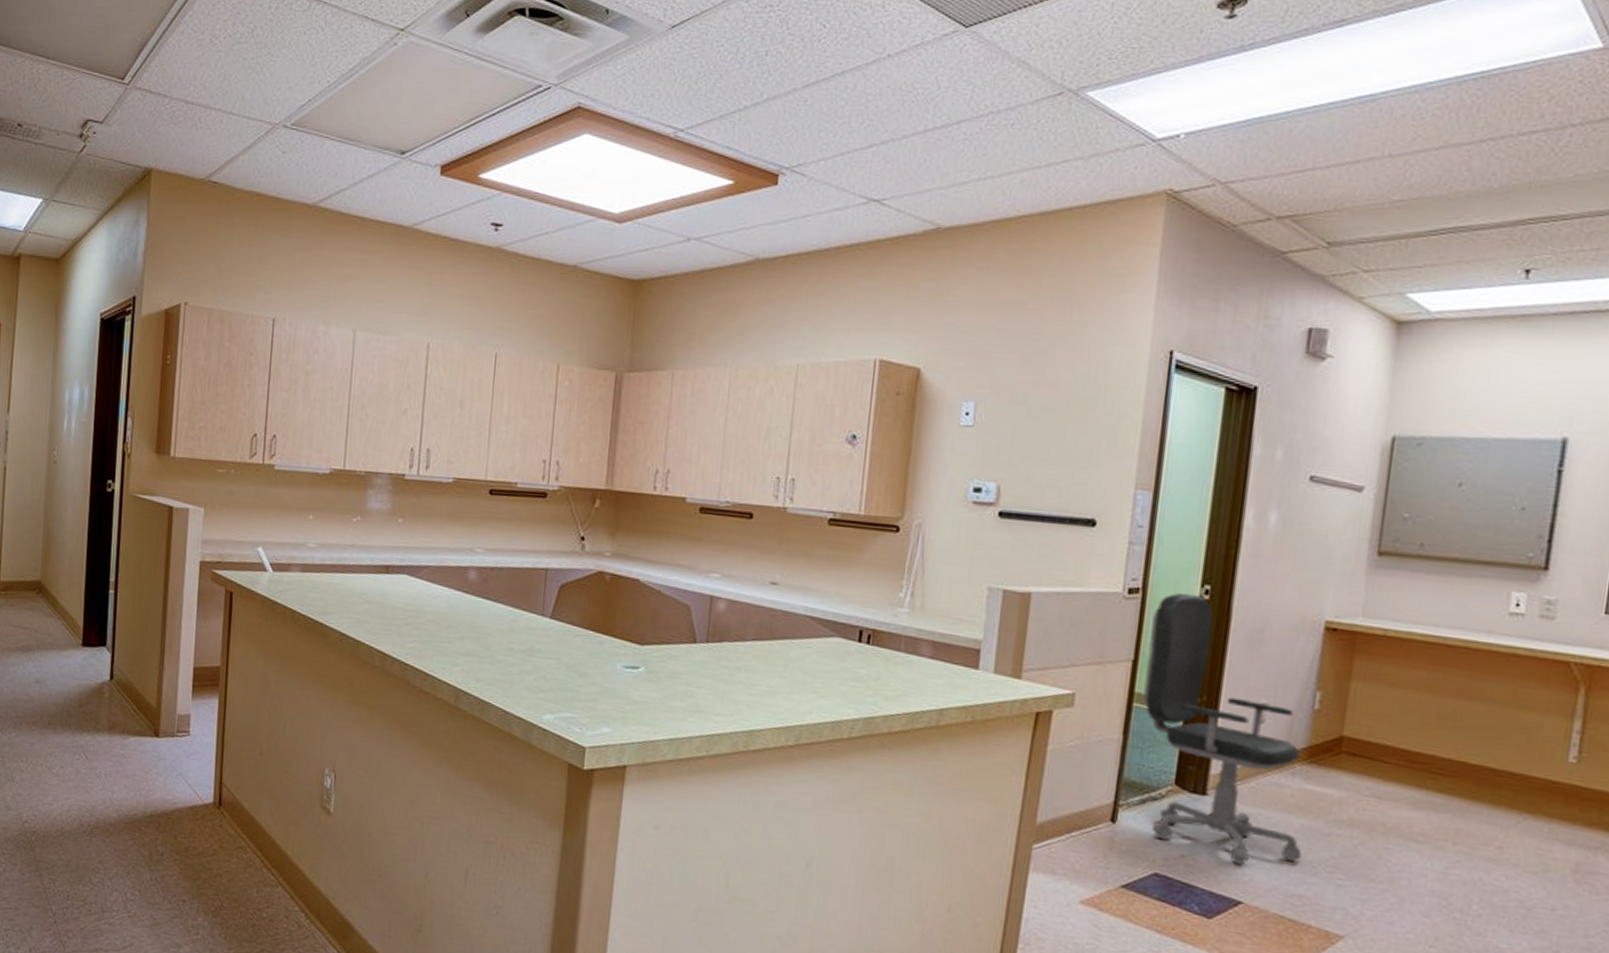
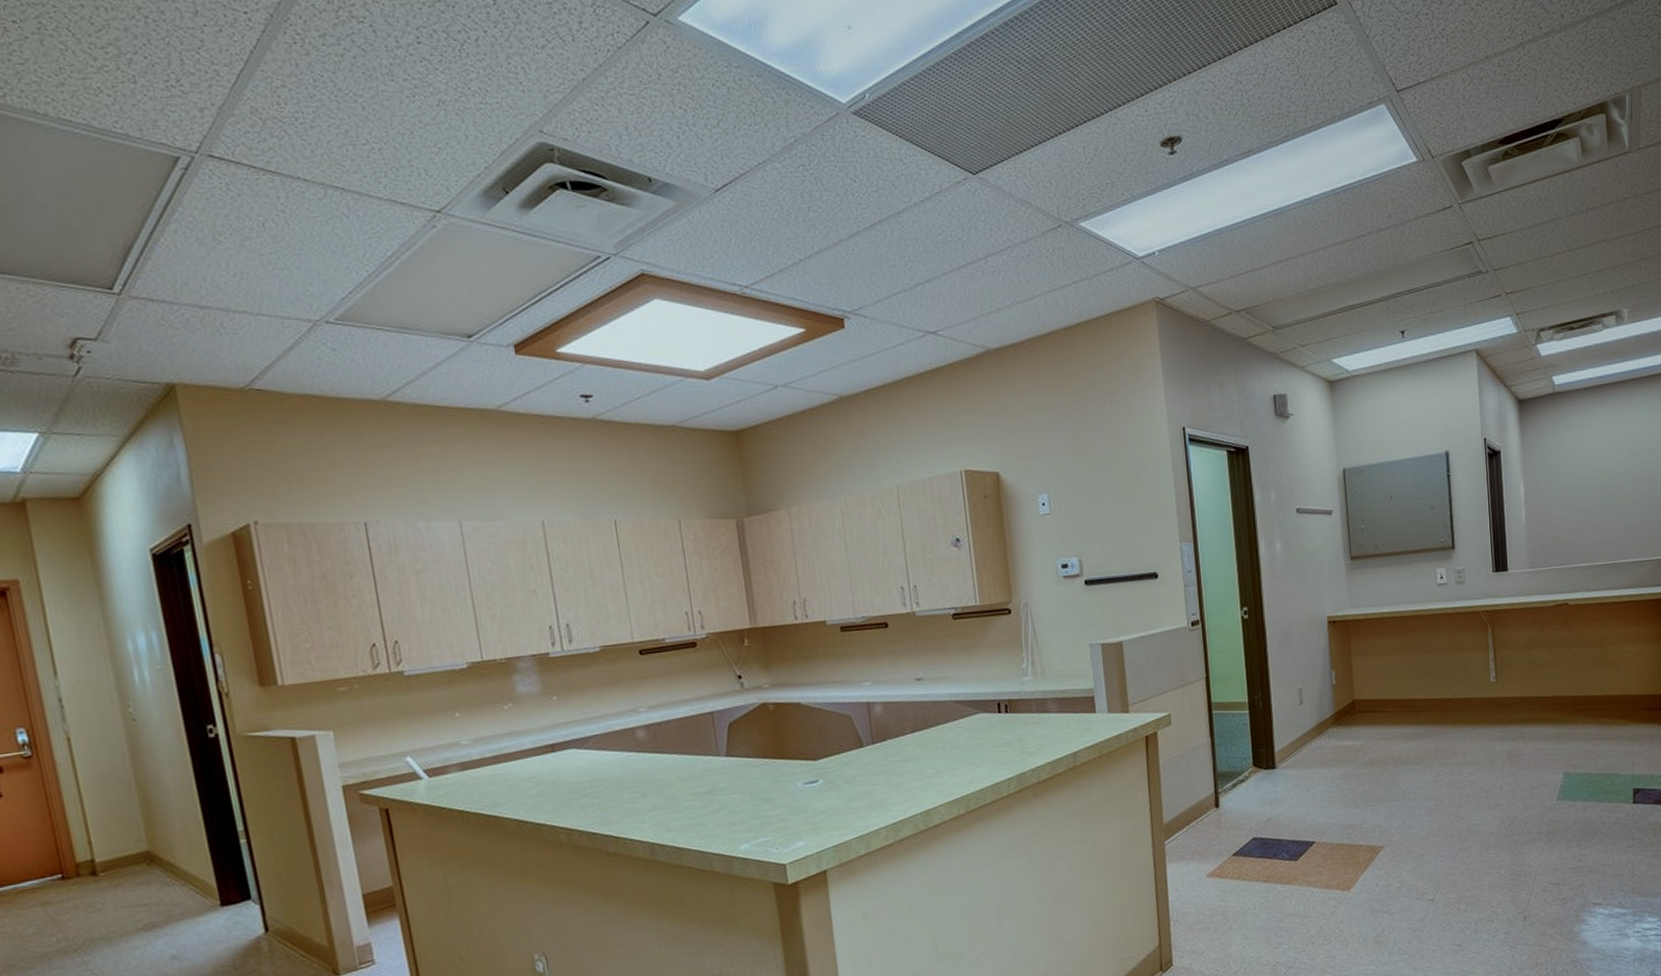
office chair: present [1142,593,1302,864] -> none [1212,616,1346,814]

